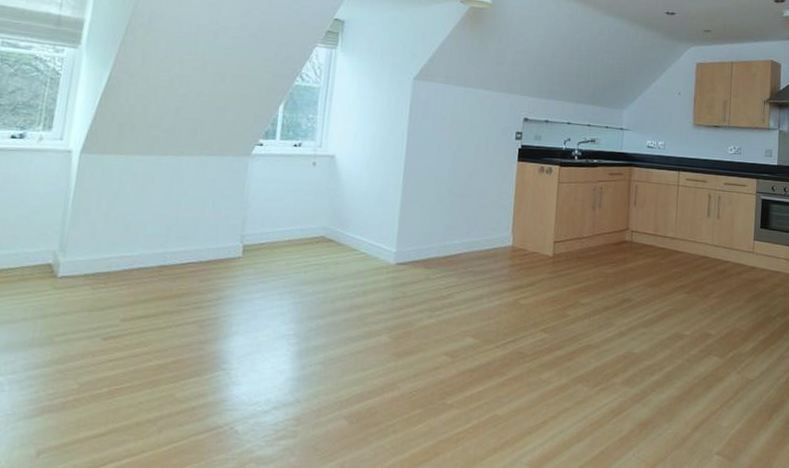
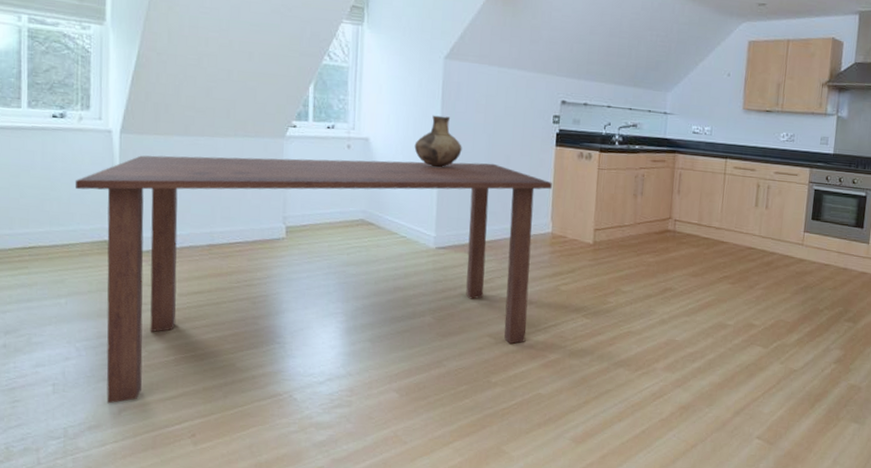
dining table: none [24,175,514,445] -> present [74,155,552,404]
vase: none [379,132,427,183] -> present [414,115,462,167]

